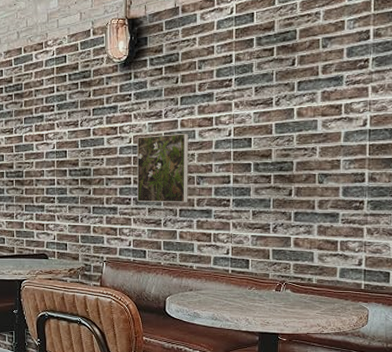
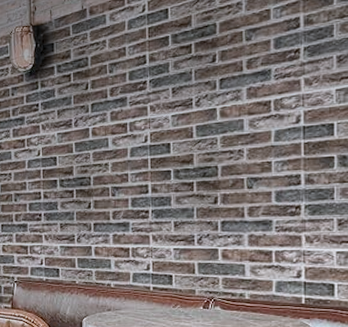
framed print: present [136,133,189,203] -> none [45,141,103,218]

